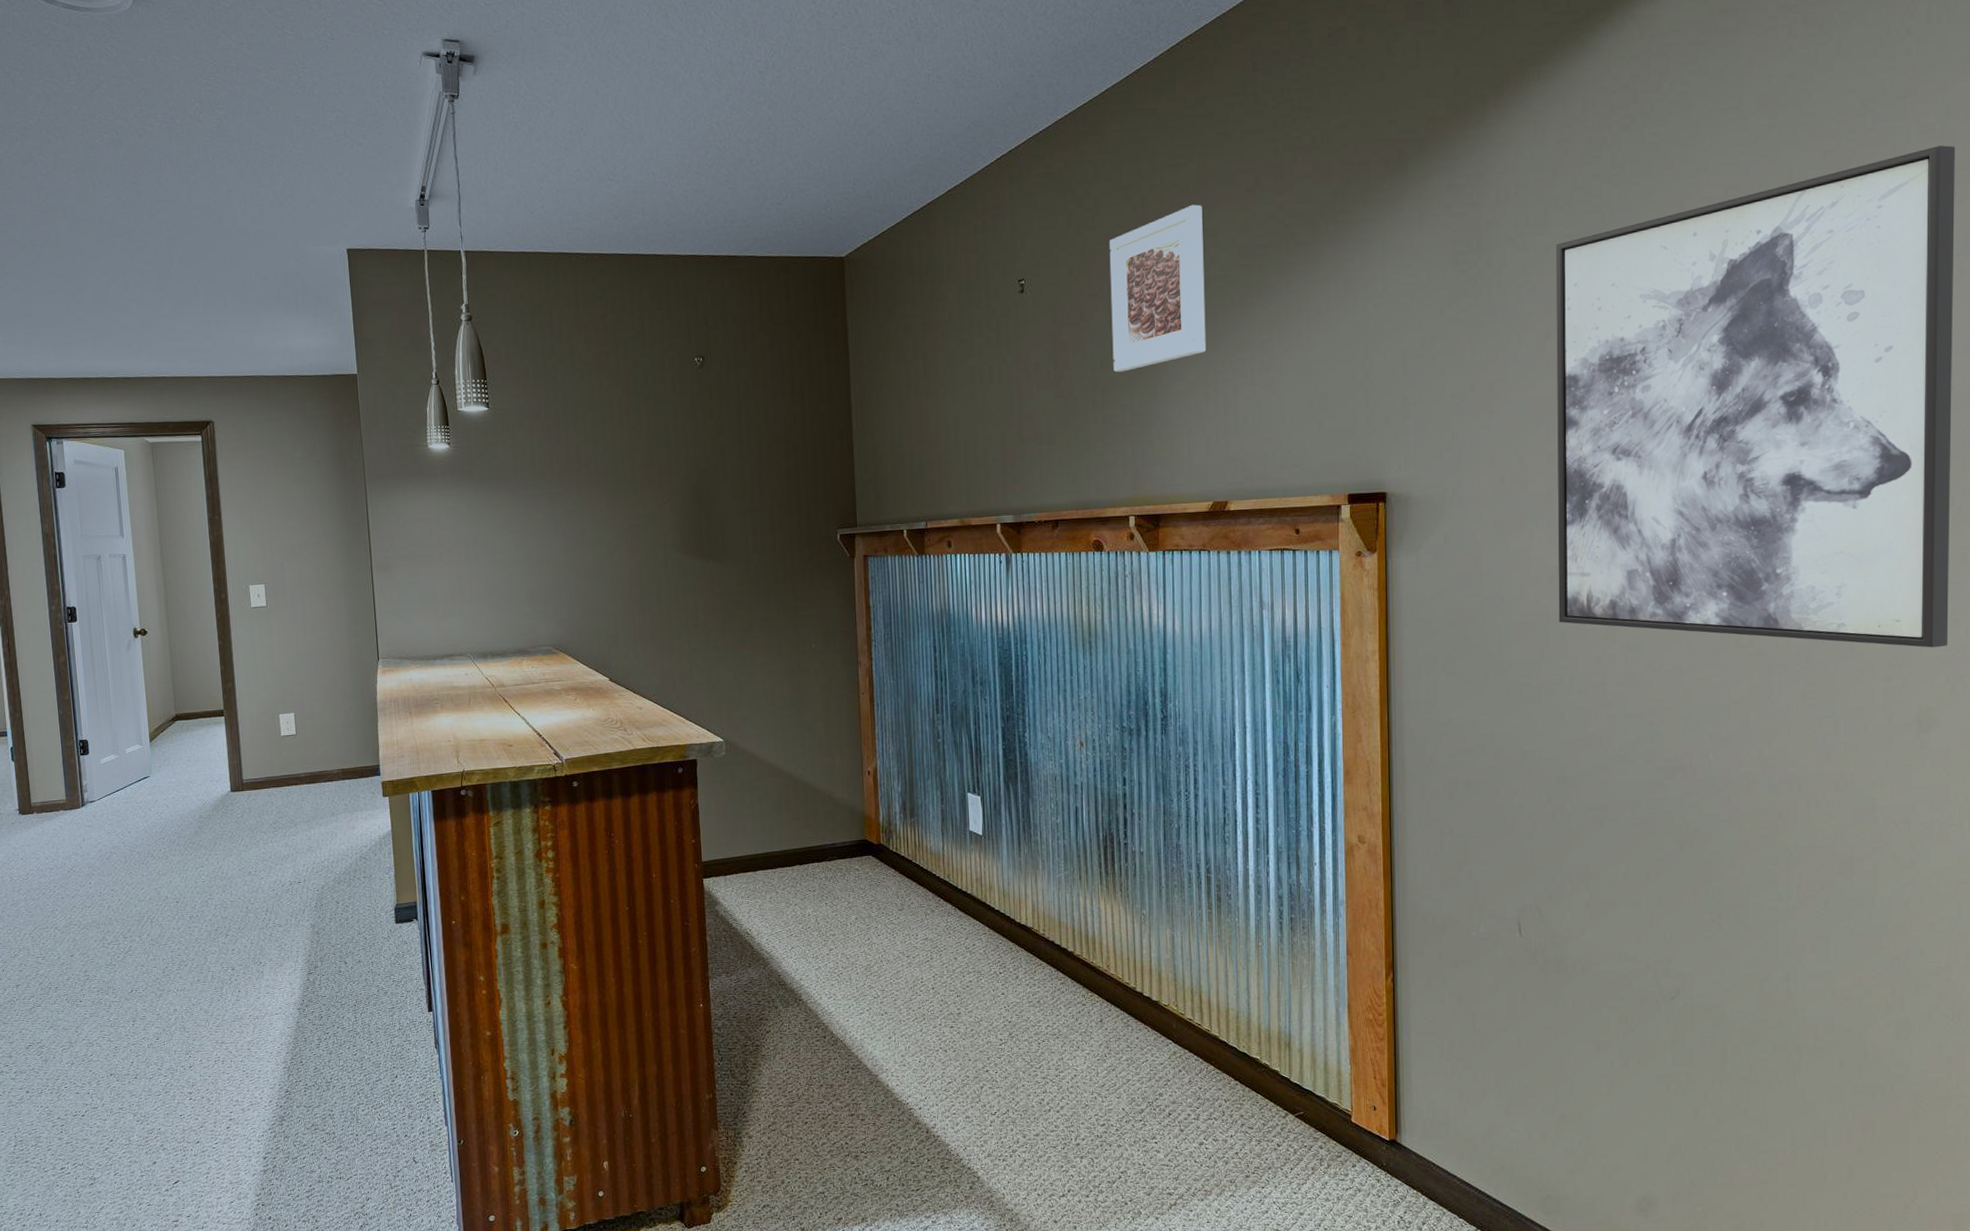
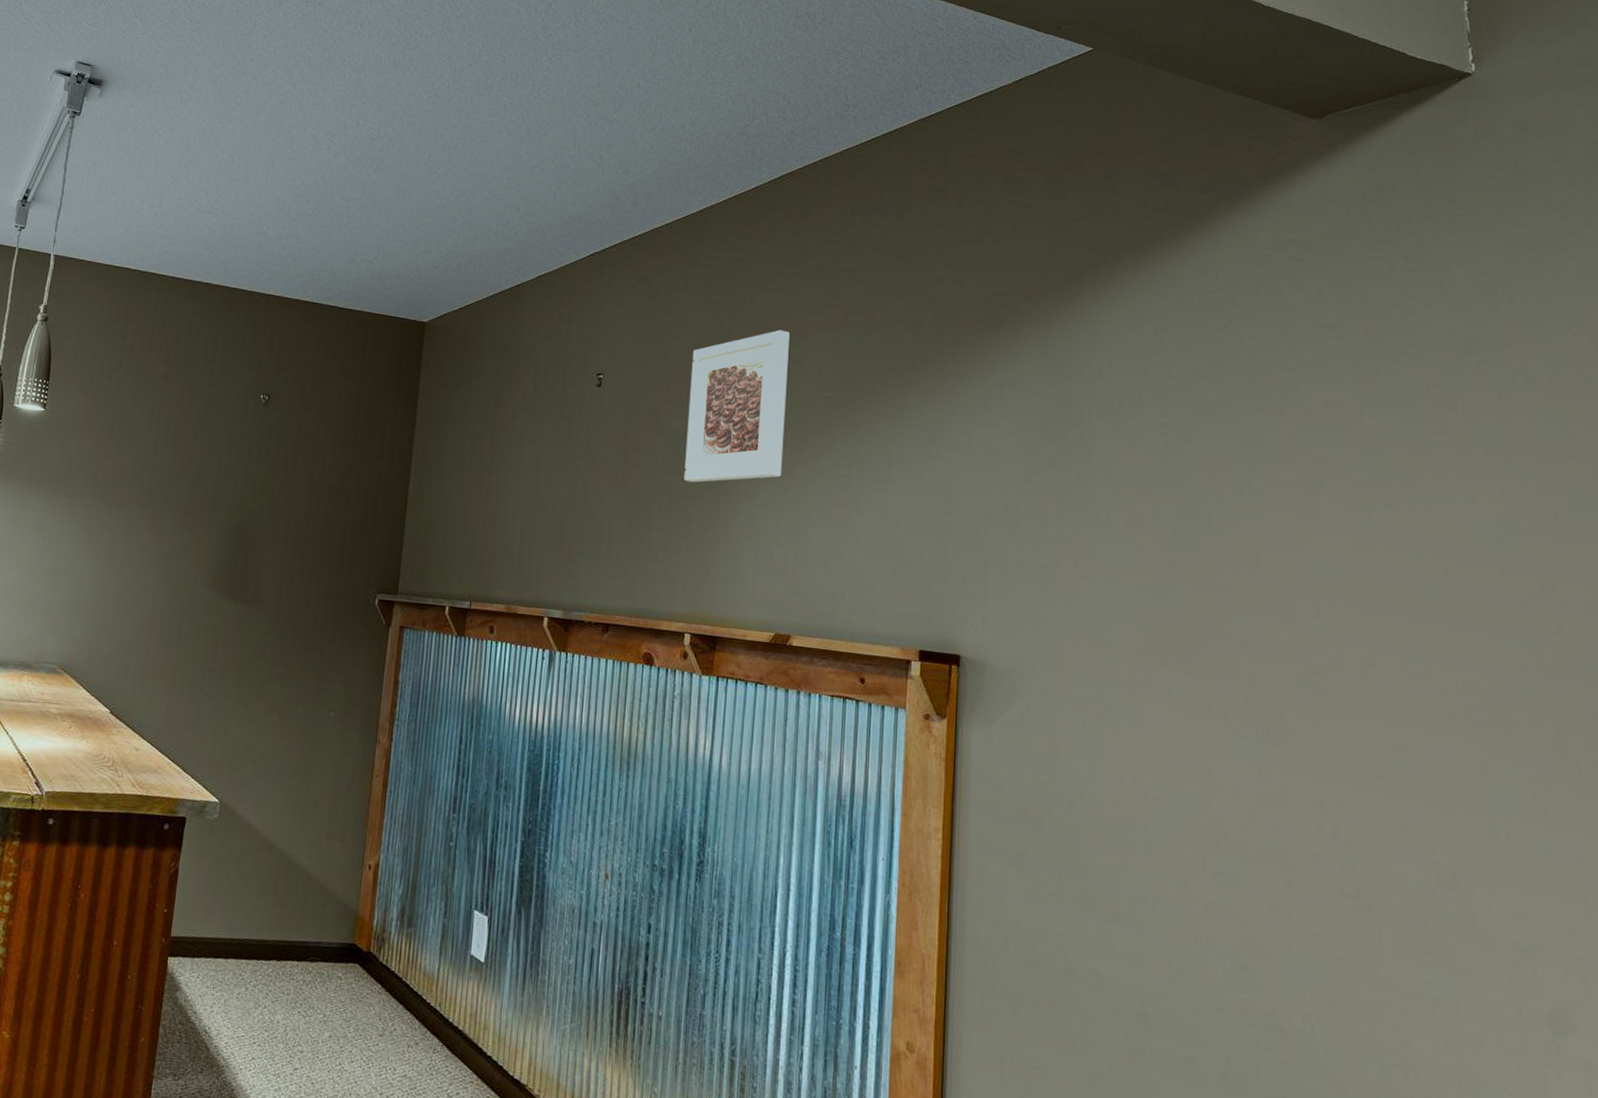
wall art: present [1555,145,1956,648] -> none [1142,397,1582,938]

